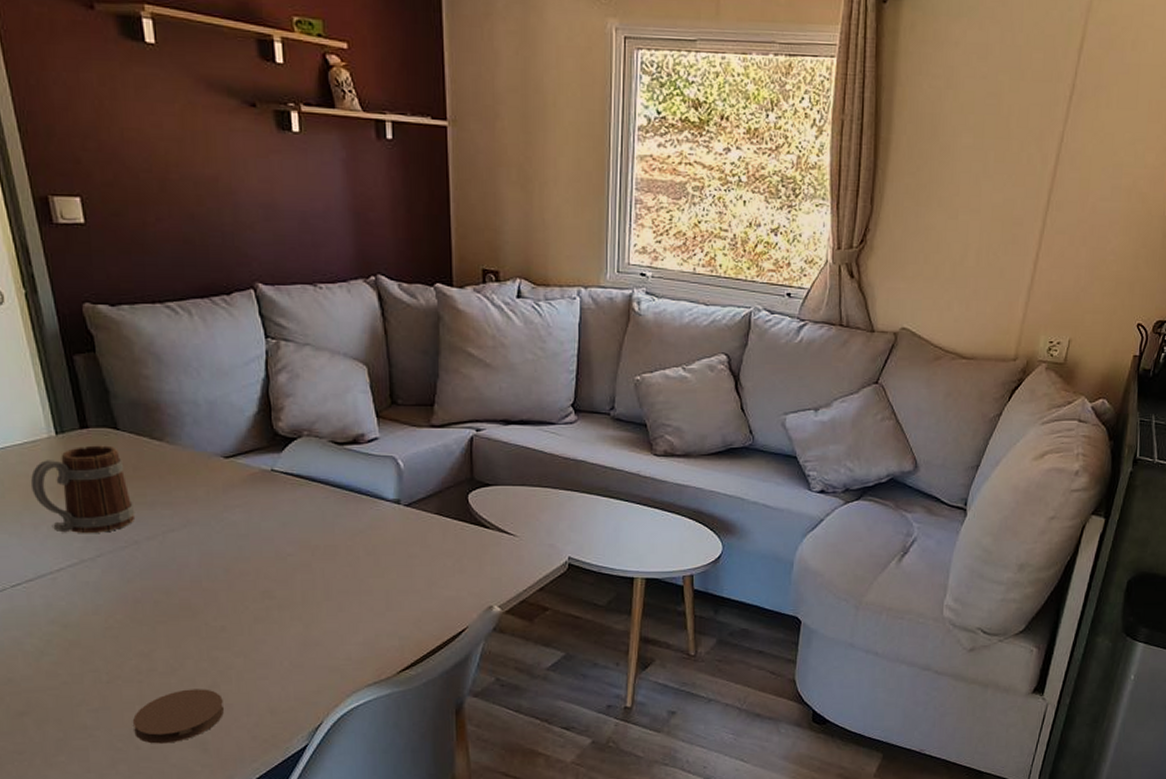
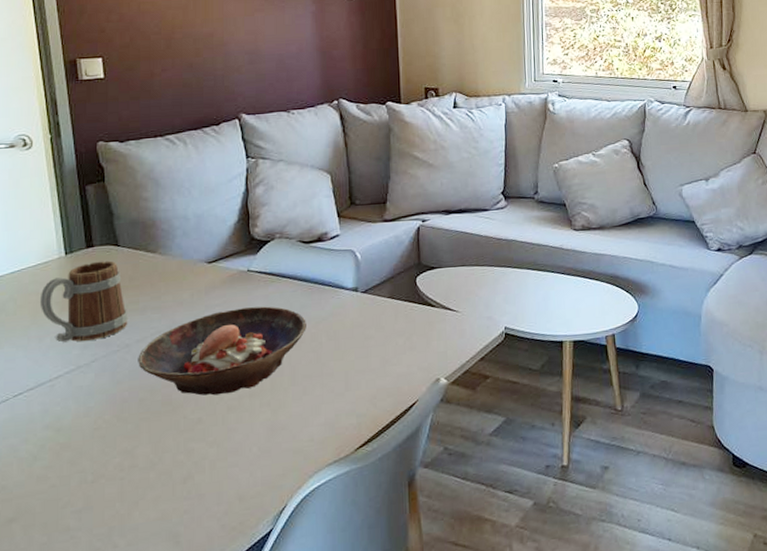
coaster: present [132,689,225,744] -> none [112,481,198,541]
bowl: none [149,512,341,604] -> present [138,306,306,396]

